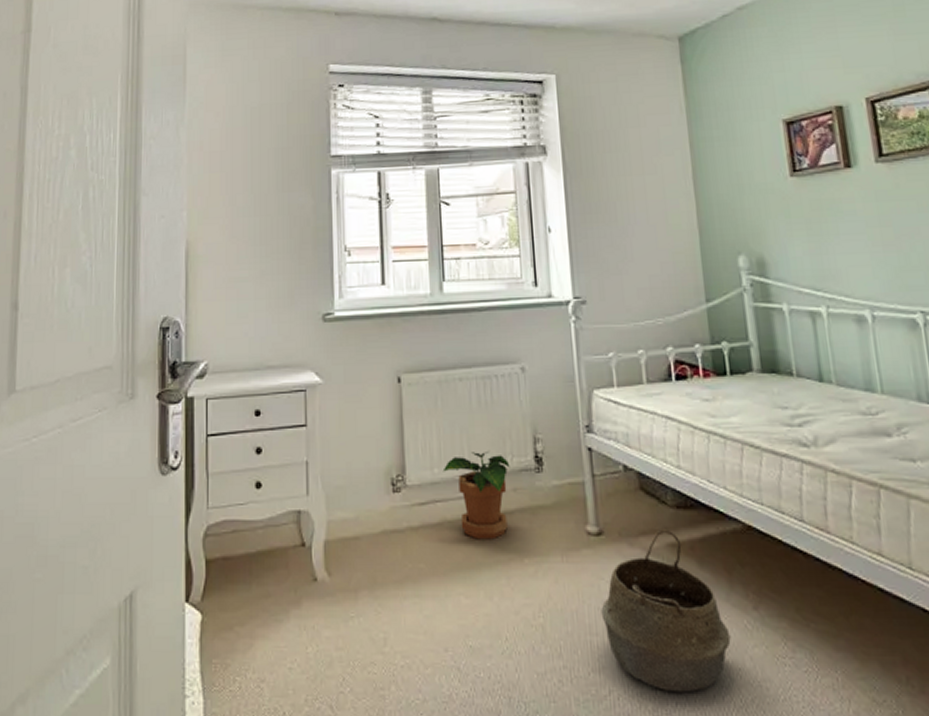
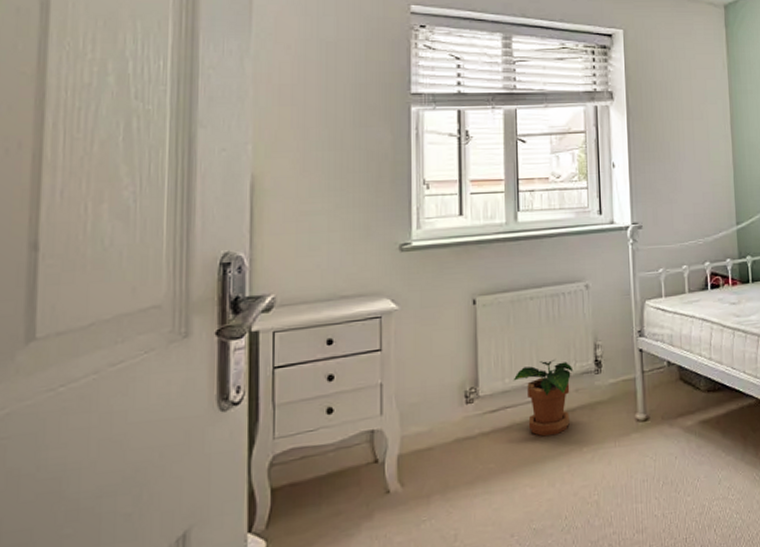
woven basket: present [601,529,731,693] -> none [645,409,744,538]

